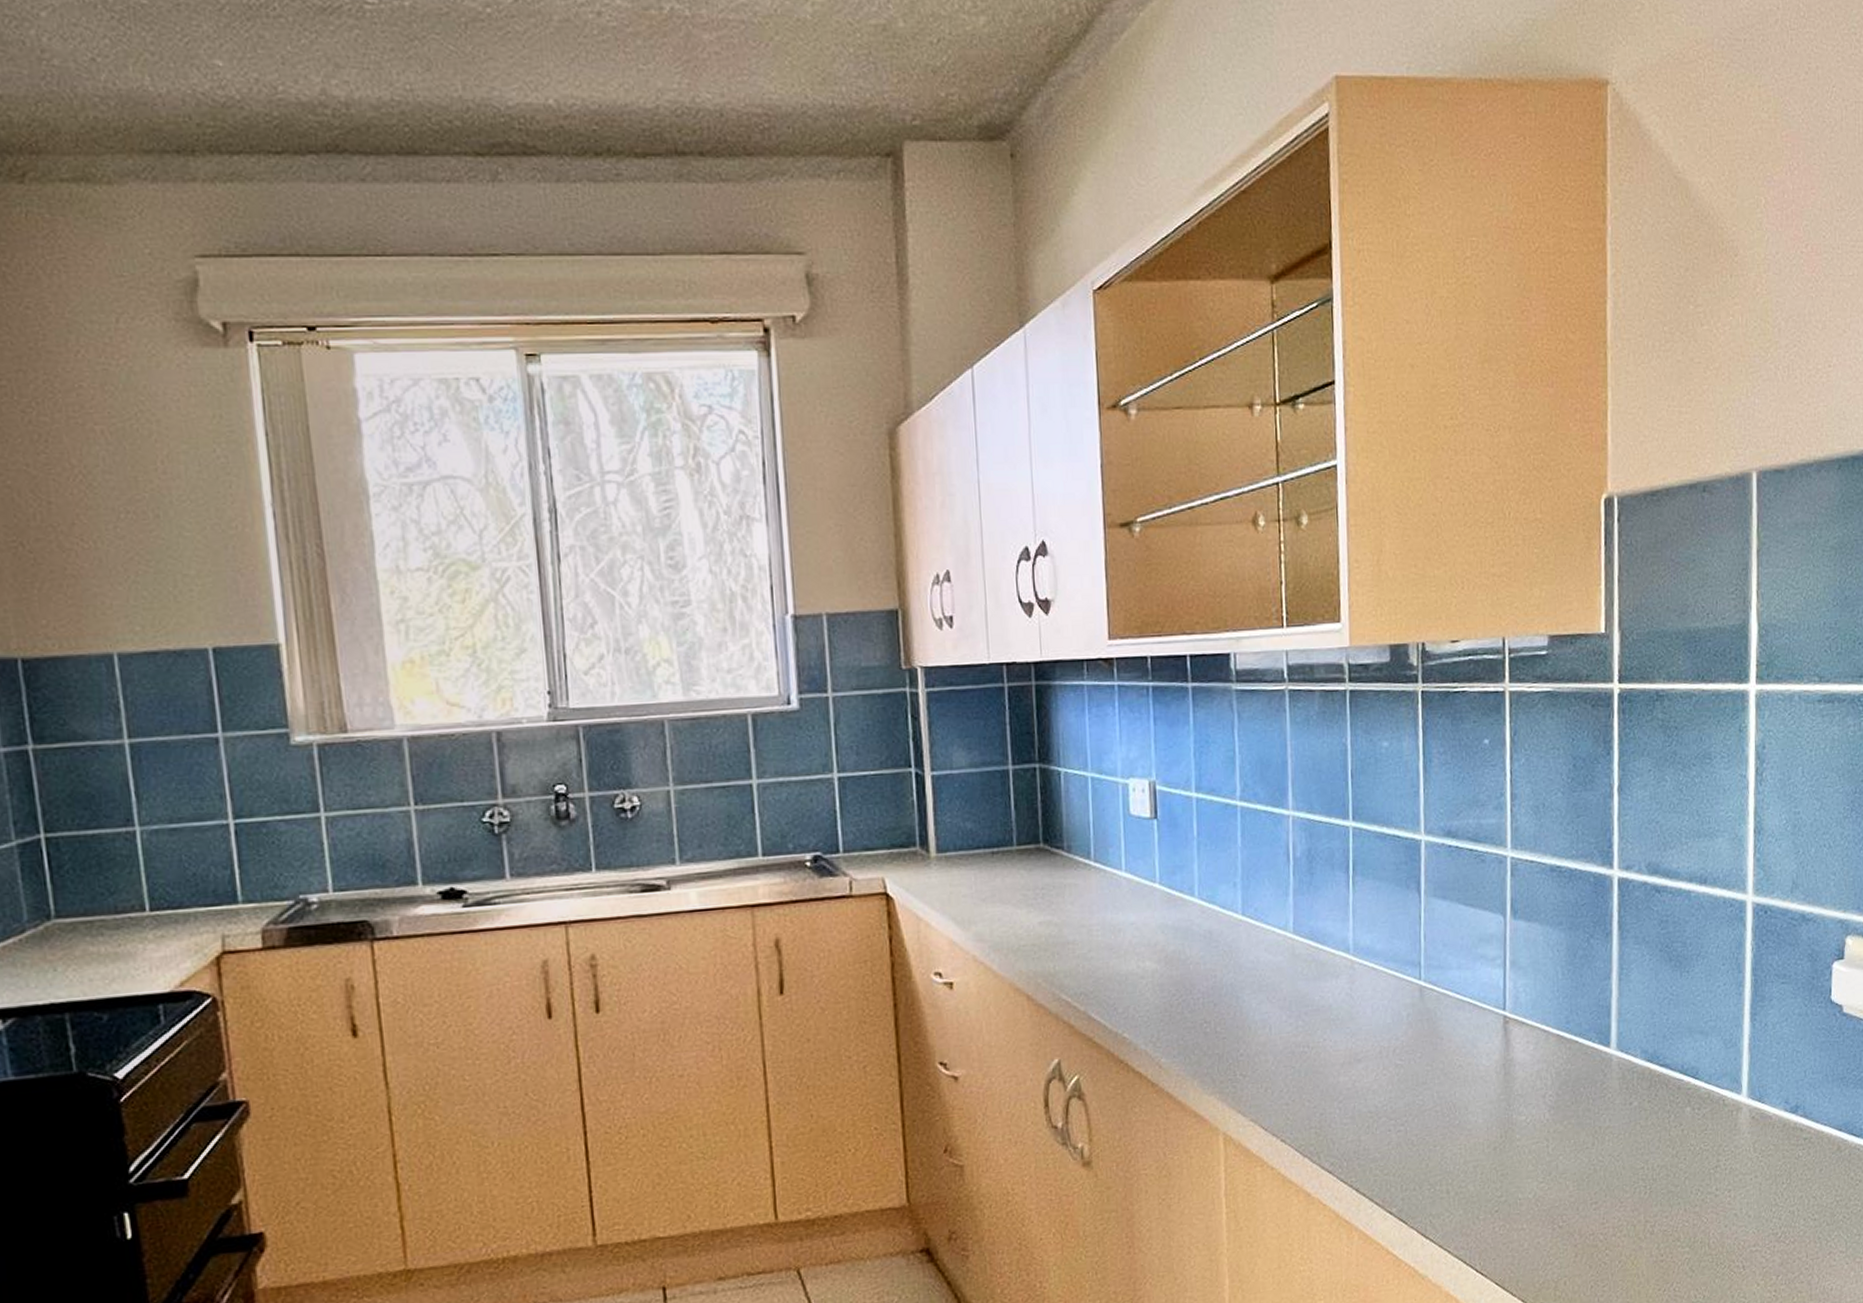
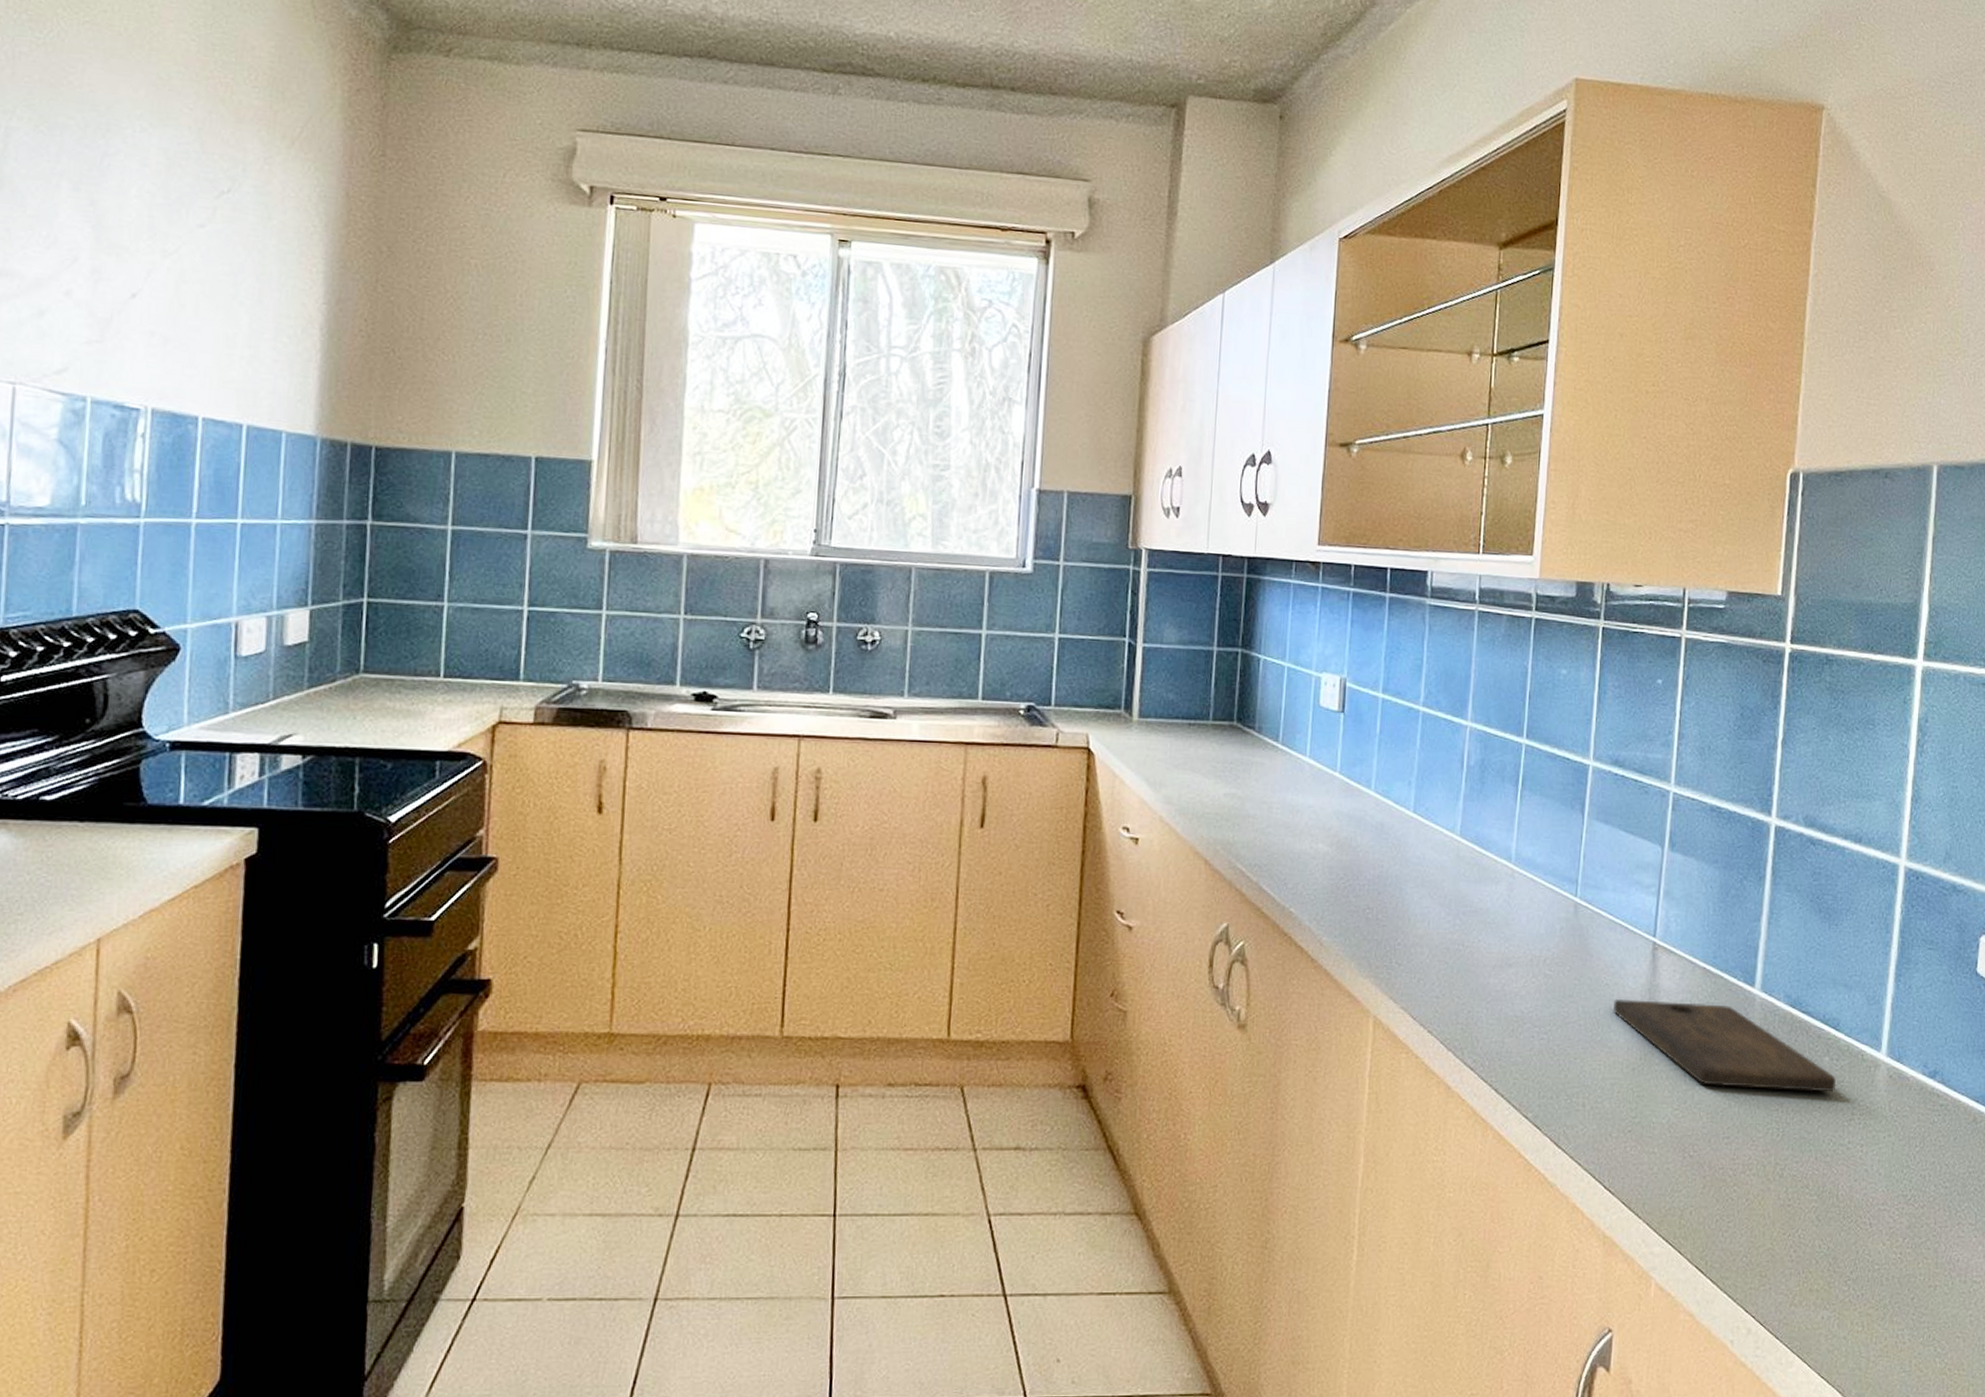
cutting board: none [1469,1070,1700,1153] -> present [1614,998,1837,1092]

